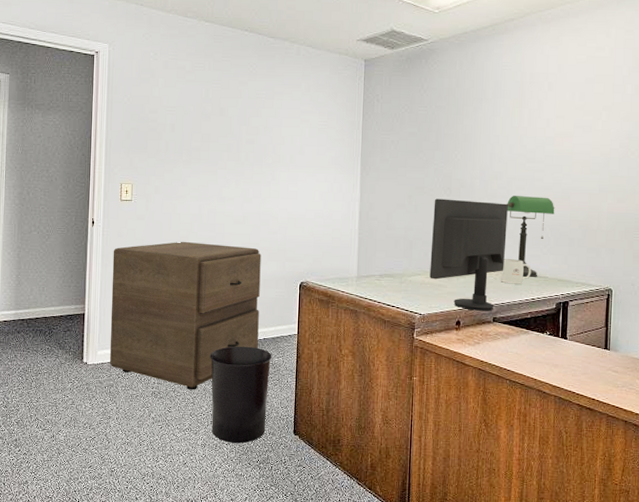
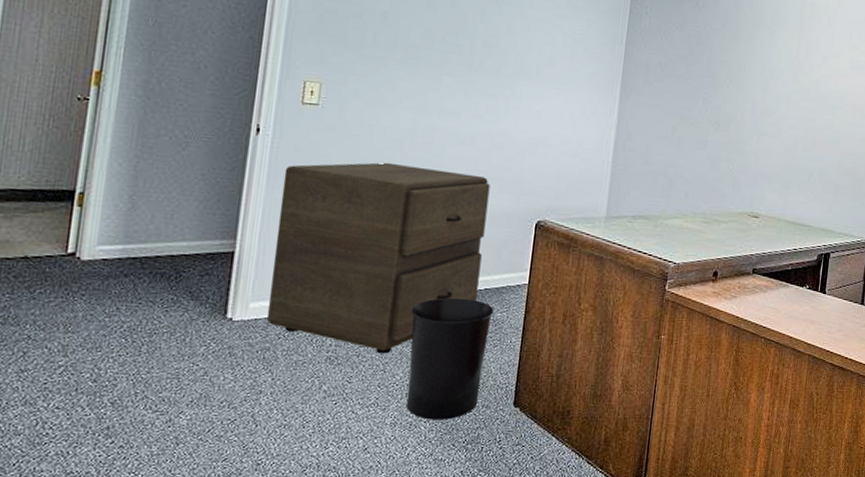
computer monitor: present [429,198,508,311] -> none [688,132,778,262]
mug: present [500,259,532,284] -> none [764,204,796,233]
desk lamp: present [507,196,555,277] -> none [776,135,825,226]

